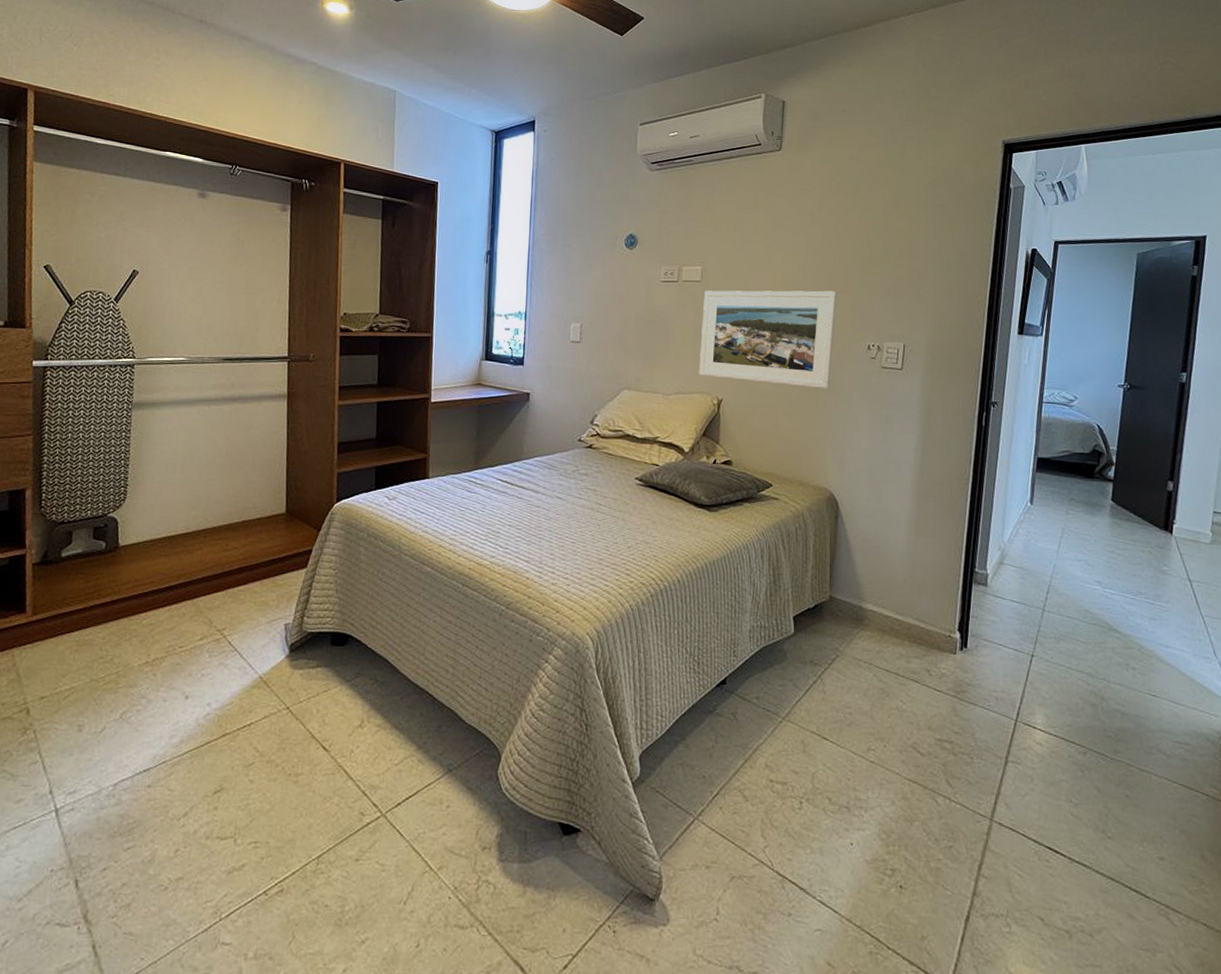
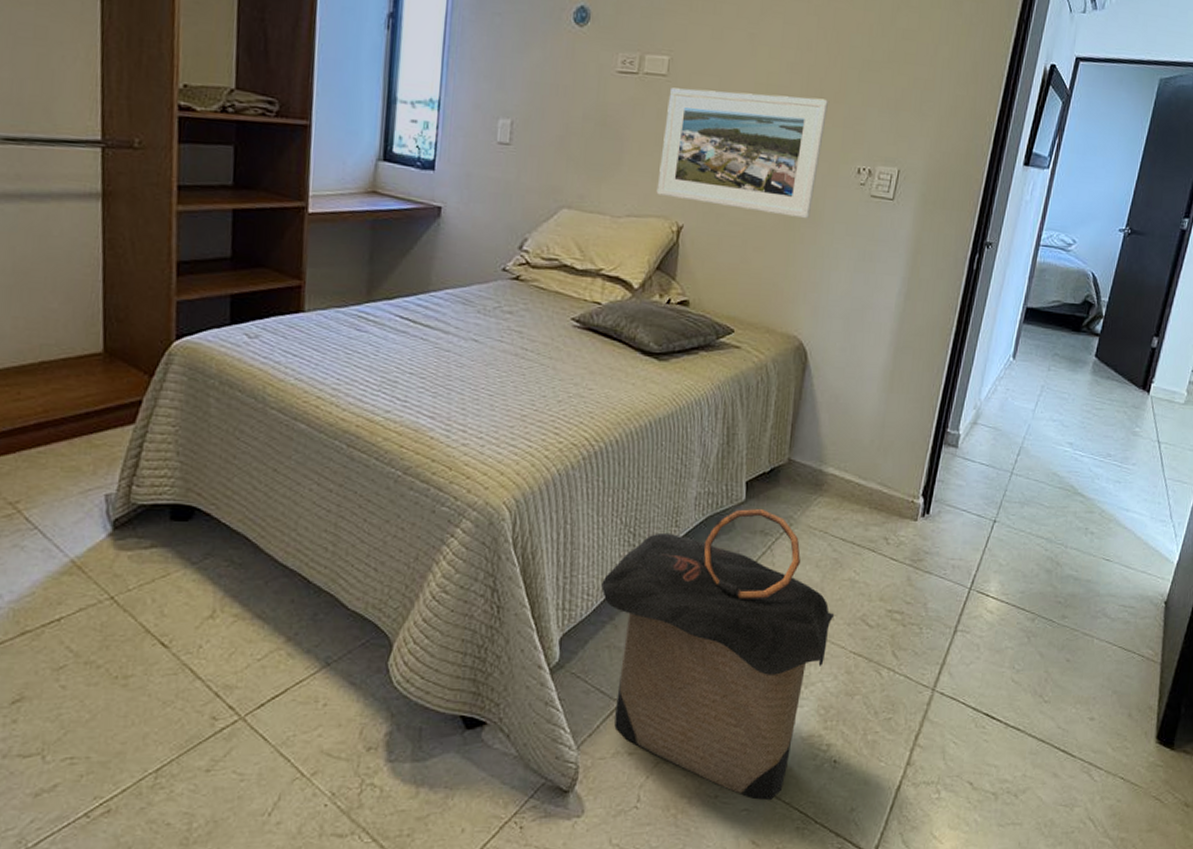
laundry hamper: none [673,641,886,921] -> present [601,509,835,800]

